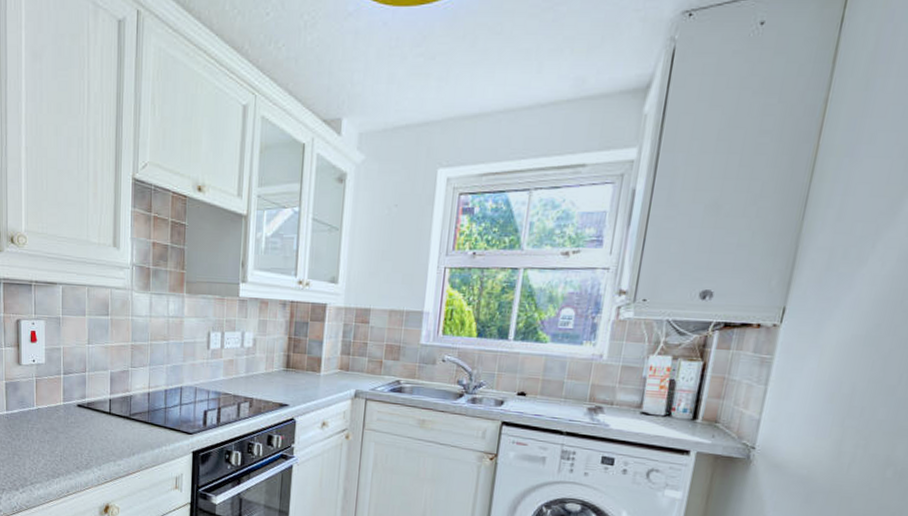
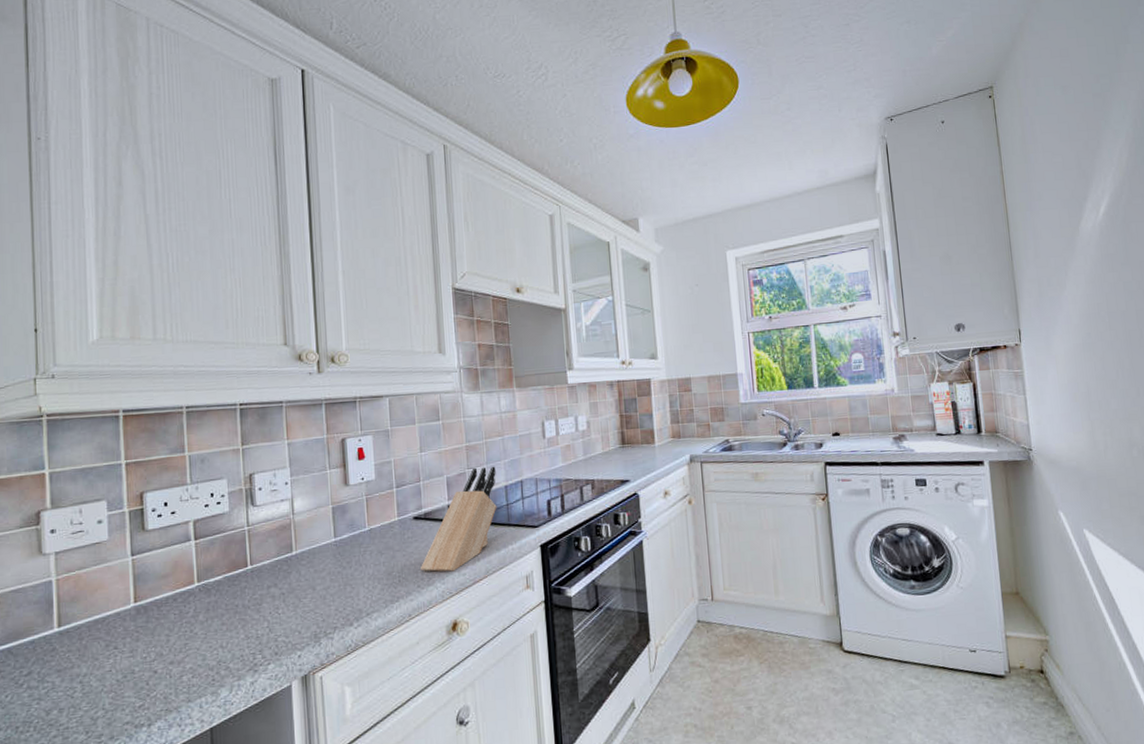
knife block: none [81,367,158,461] -> present [421,466,497,572]

